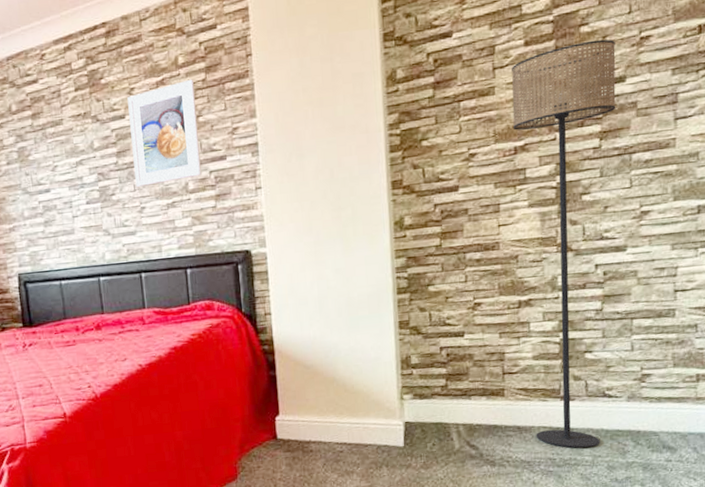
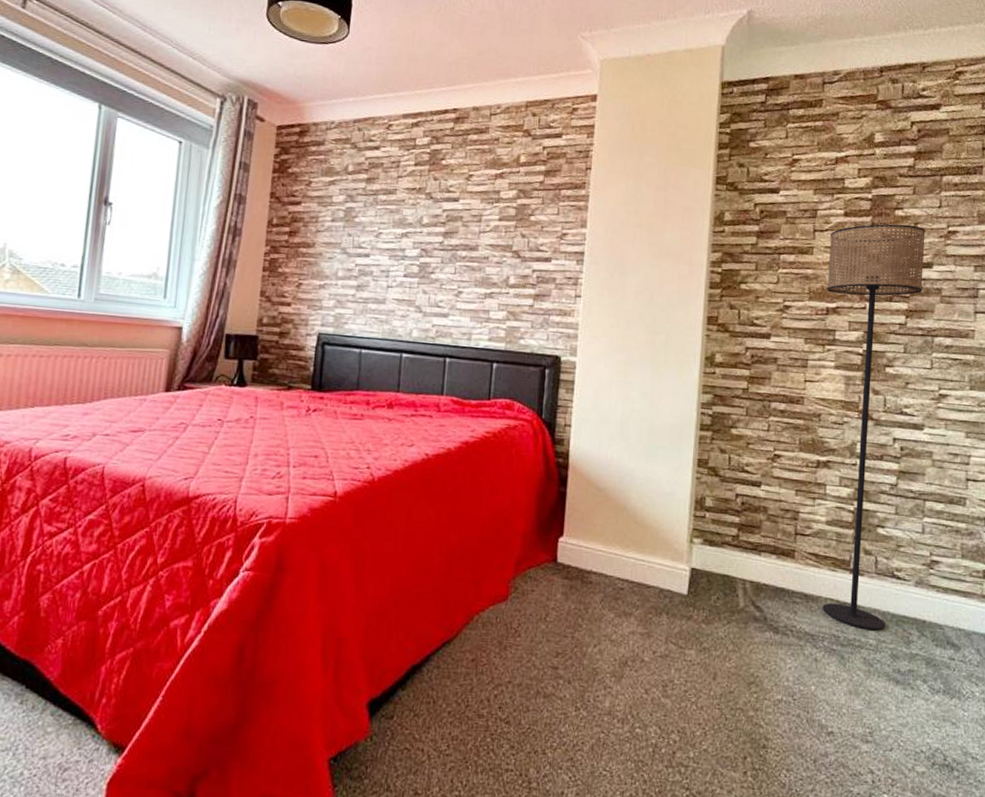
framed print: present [127,79,202,188] -> none [457,178,531,273]

